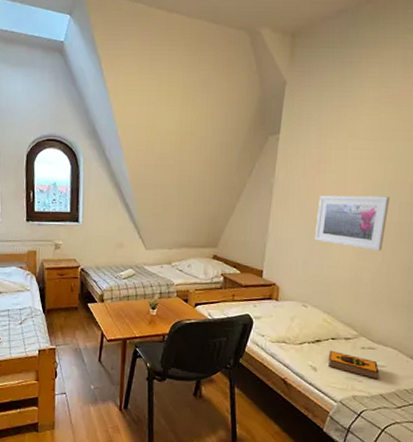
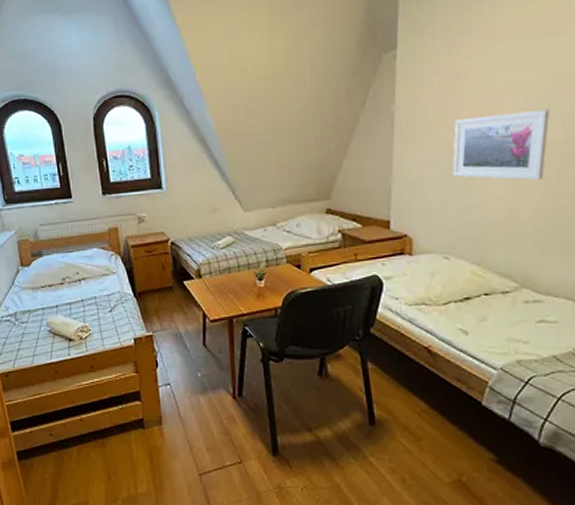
hardback book: present [329,350,379,380] -> none [482,308,550,339]

